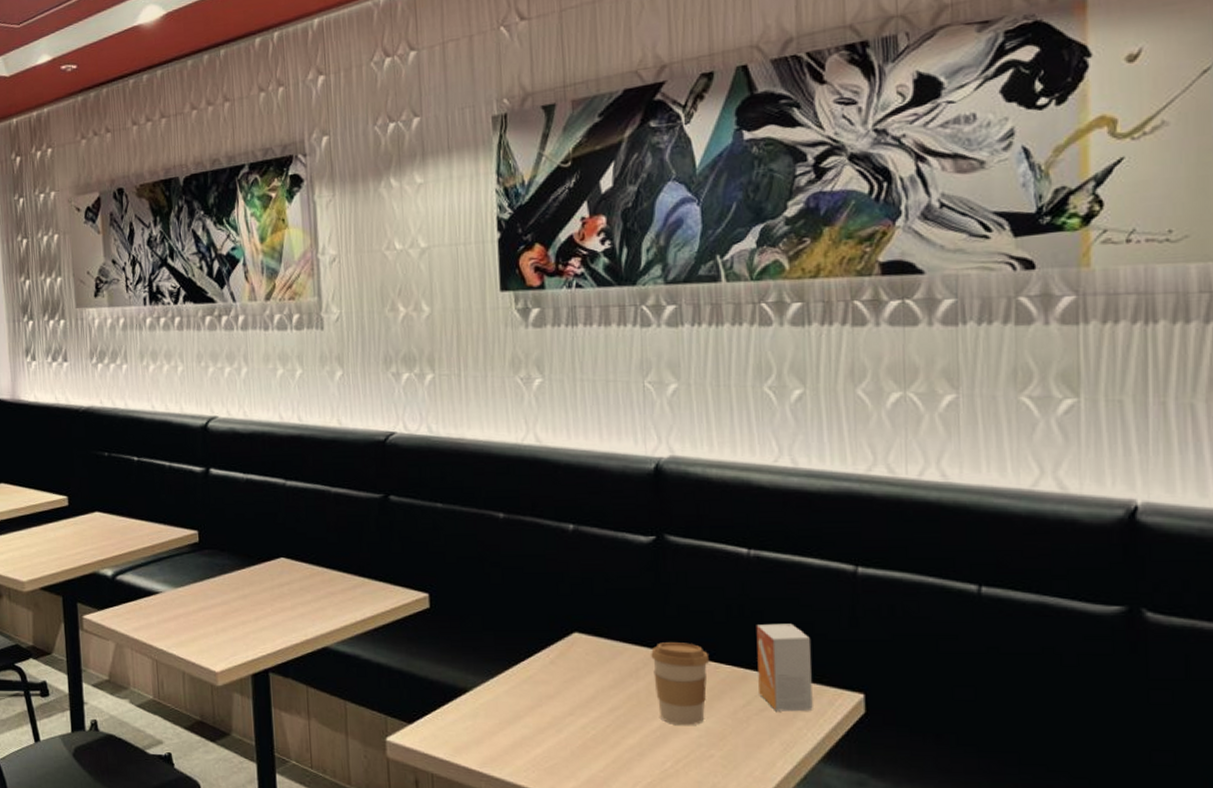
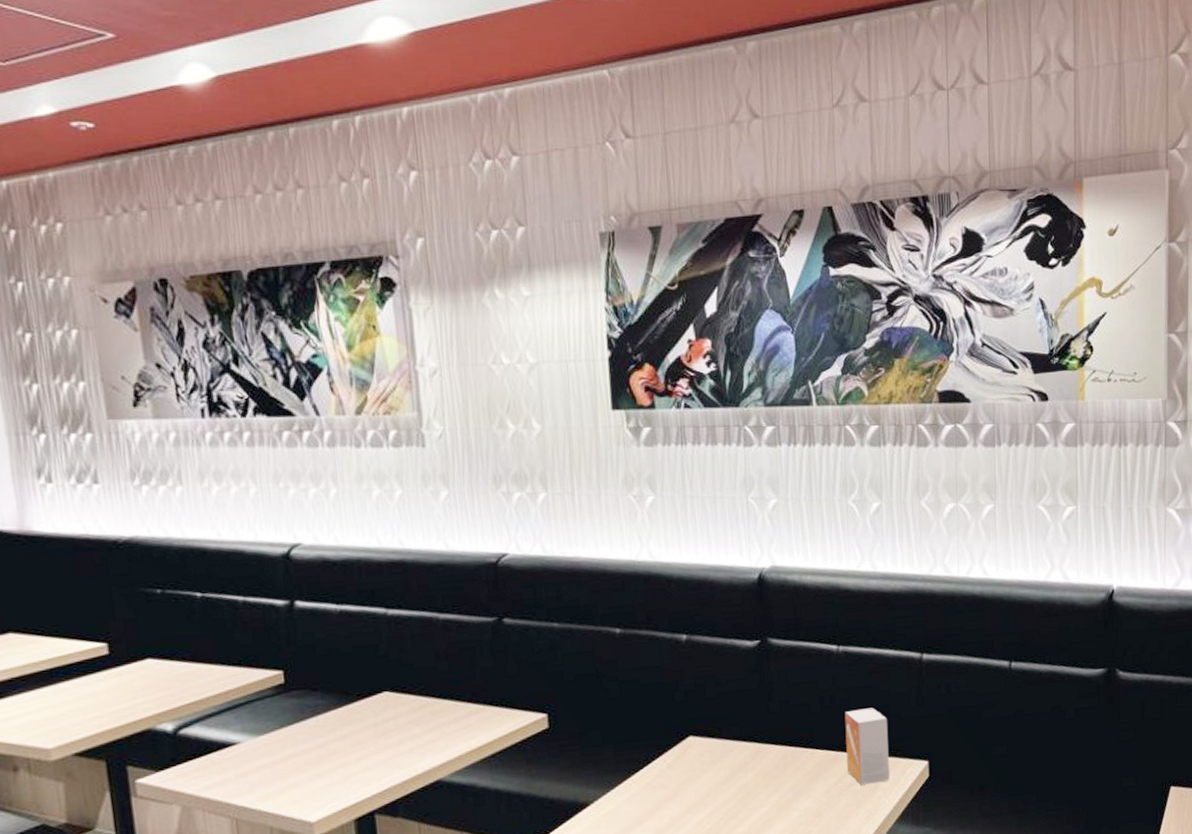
coffee cup: present [651,642,710,726] -> none [757,734,807,810]

